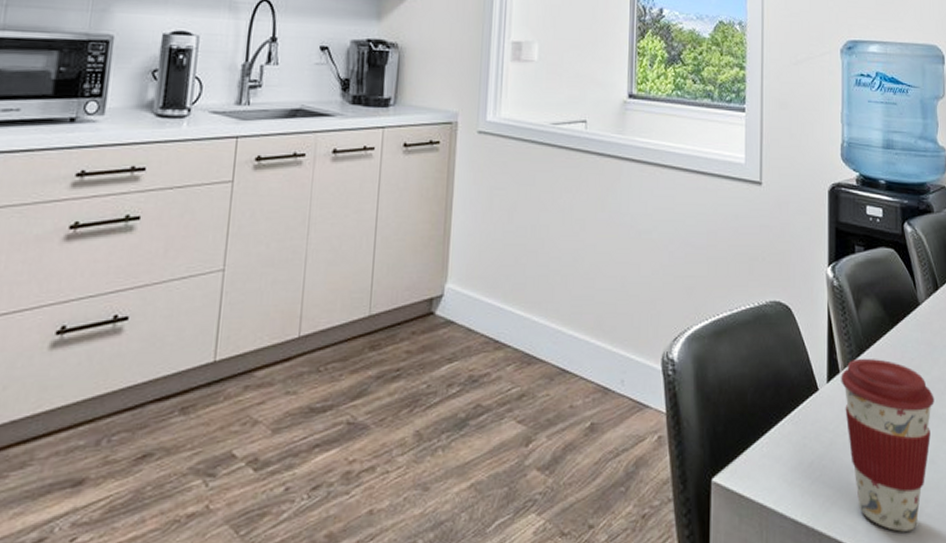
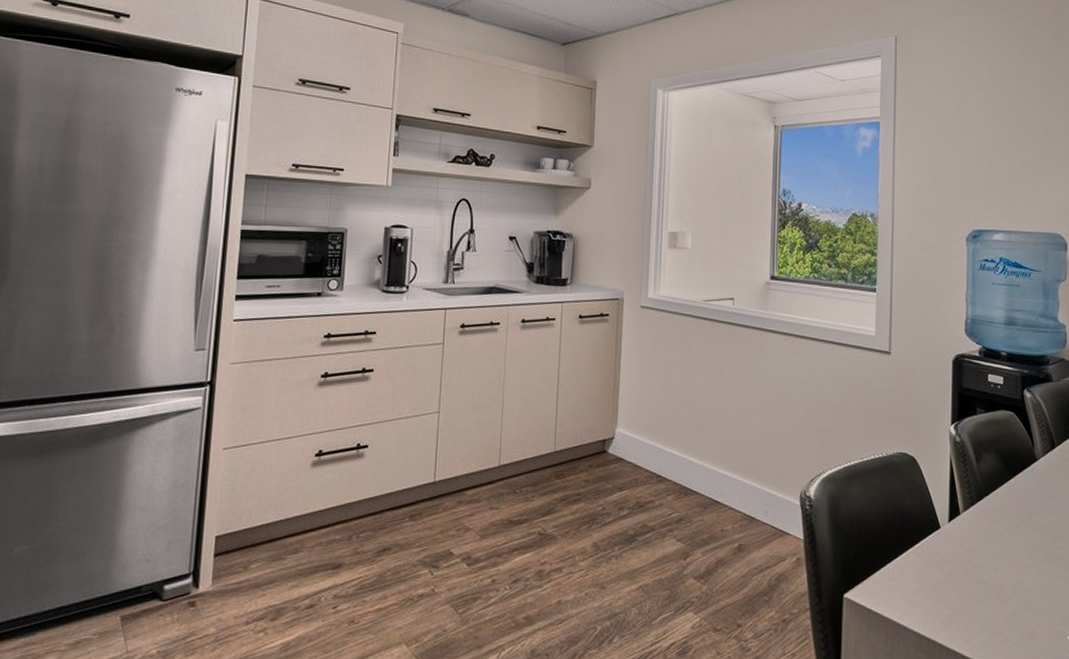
coffee cup: present [841,358,934,532] -> none [961,503,1049,649]

